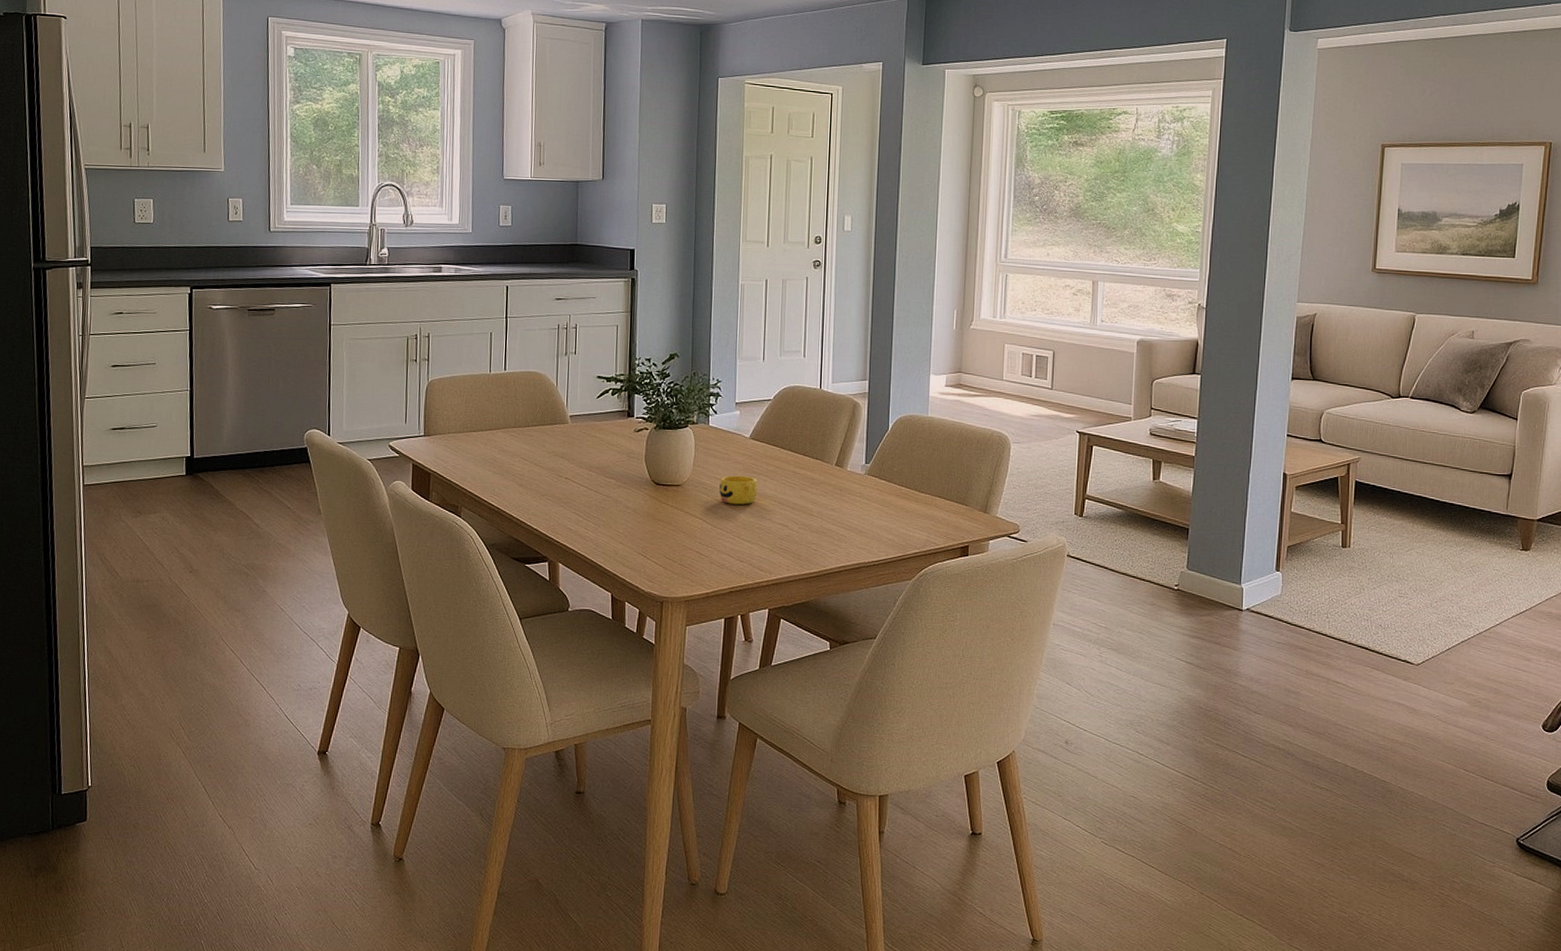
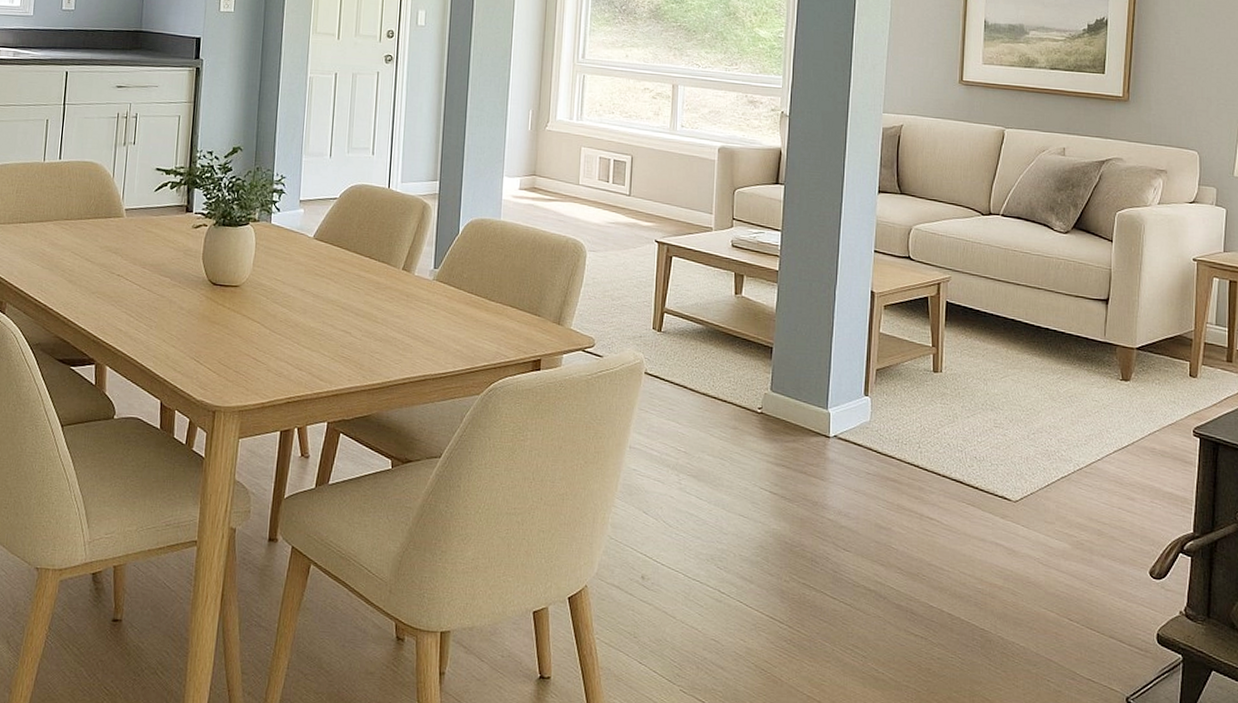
cup: present [719,475,758,505] -> none [279,277,320,309]

